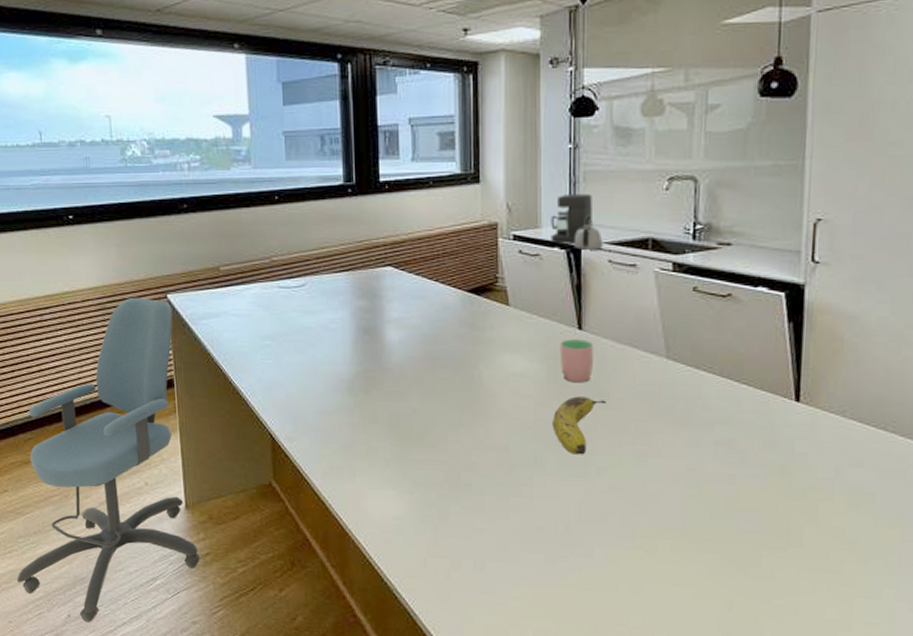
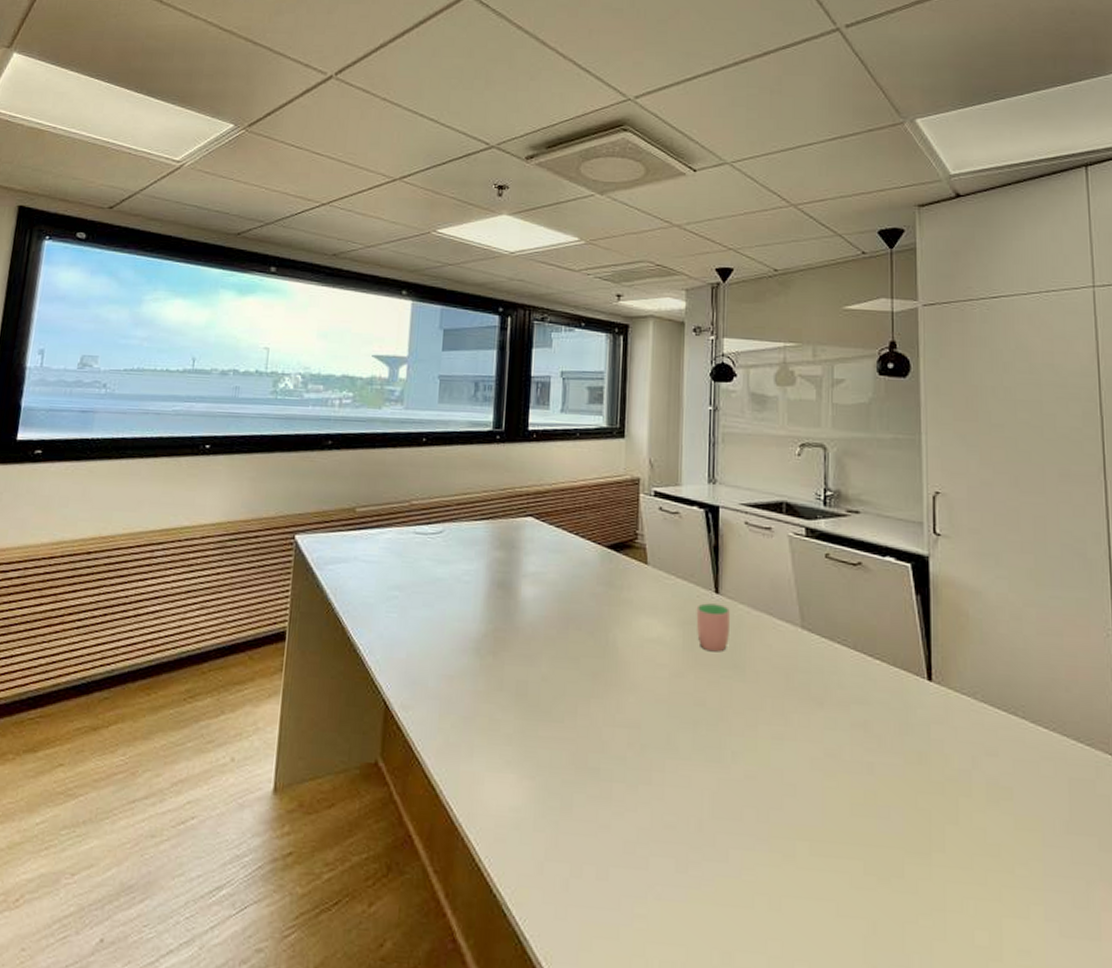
office chair: present [16,297,201,622] -> none [45,536,298,950]
coffee maker: present [551,194,592,243] -> none [690,454,730,503]
fruit: present [552,396,607,455] -> none [687,667,743,736]
kettle: present [573,215,603,251] -> none [712,475,740,512]

